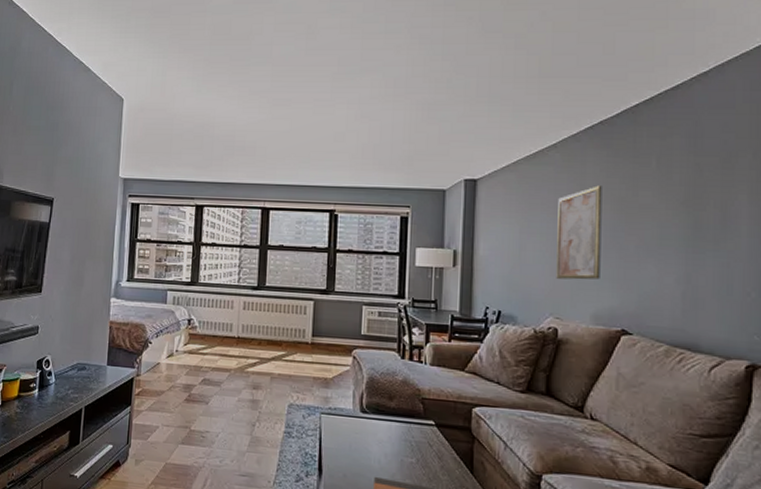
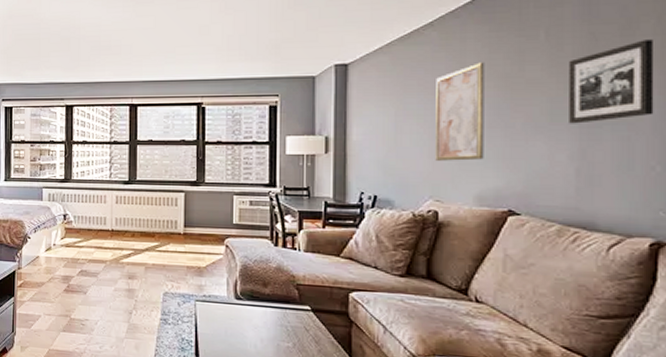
picture frame: none [677,173,751,249] -> present [569,39,655,124]

